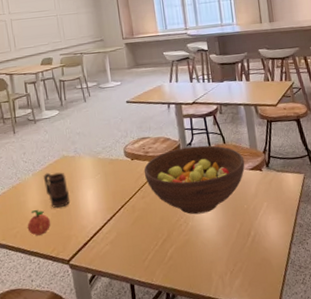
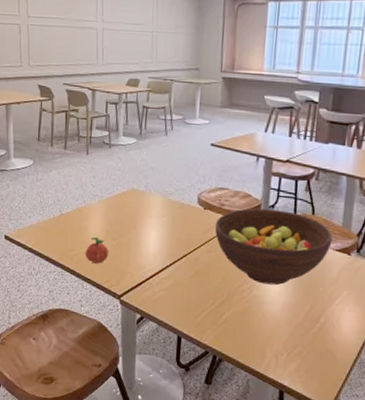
mug: present [44,172,71,209] -> none [109,202,133,242]

